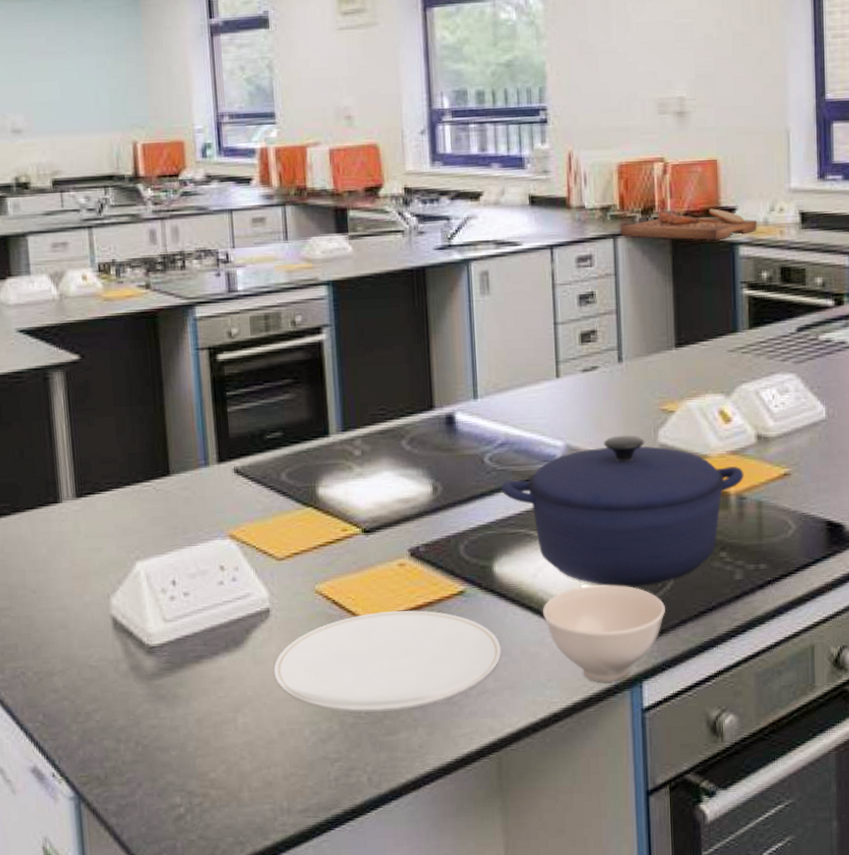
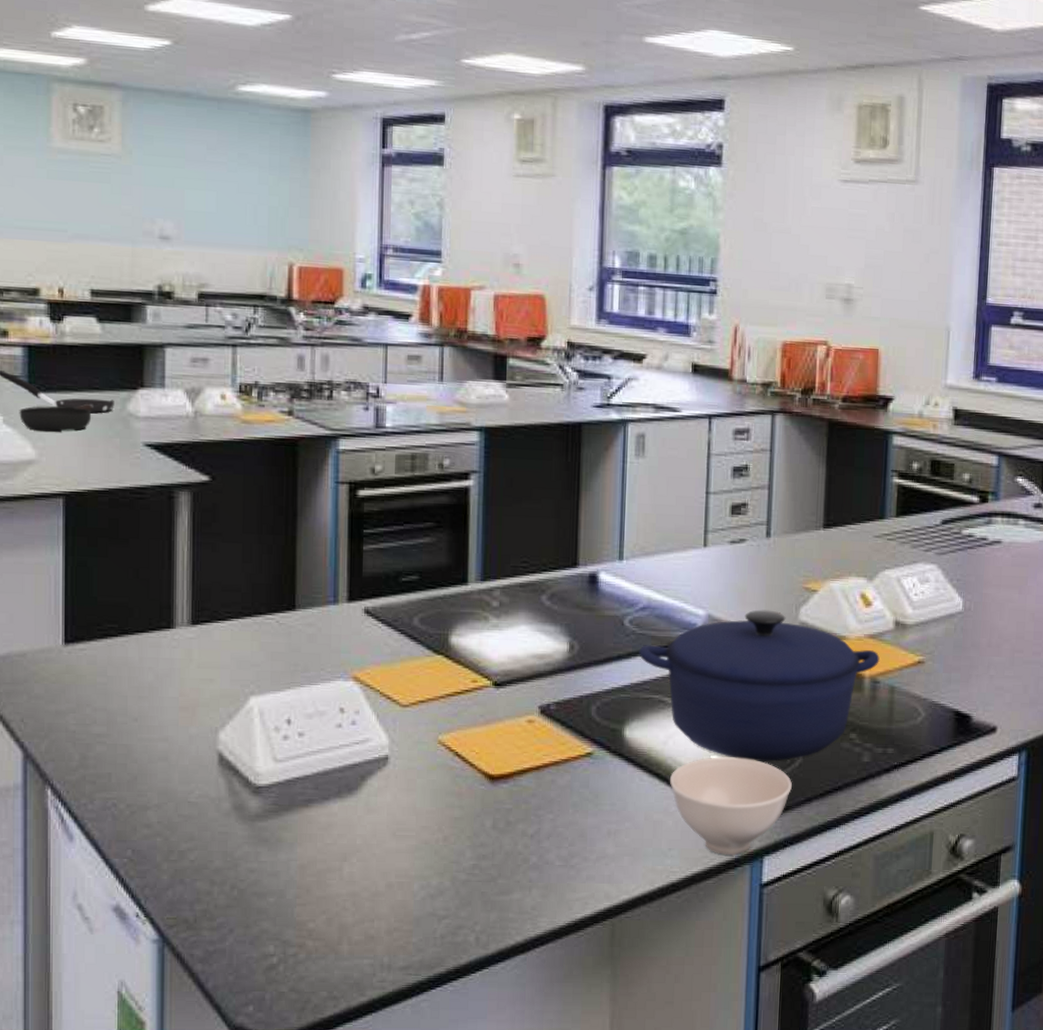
plate: present [273,610,501,713] -> none [386,767,625,870]
cutting board: present [620,208,757,240] -> none [779,394,912,427]

